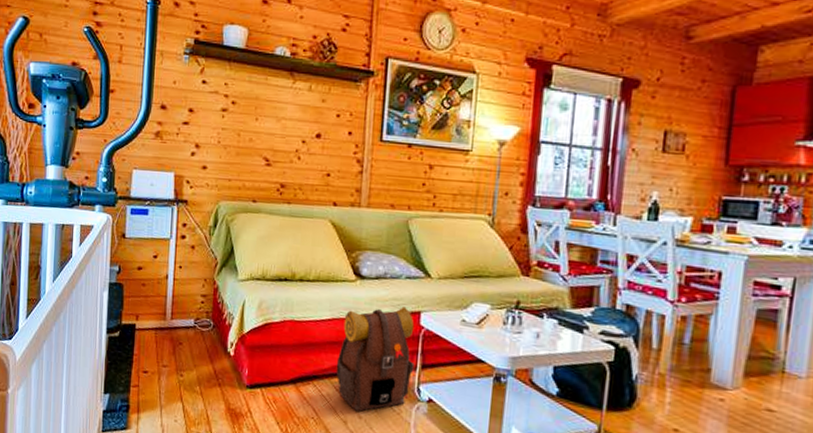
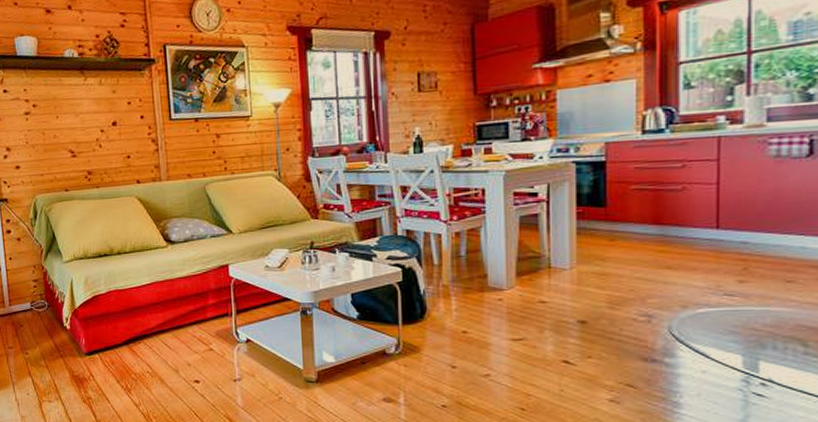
backpack: present [335,306,415,412] -> none [161,262,230,360]

